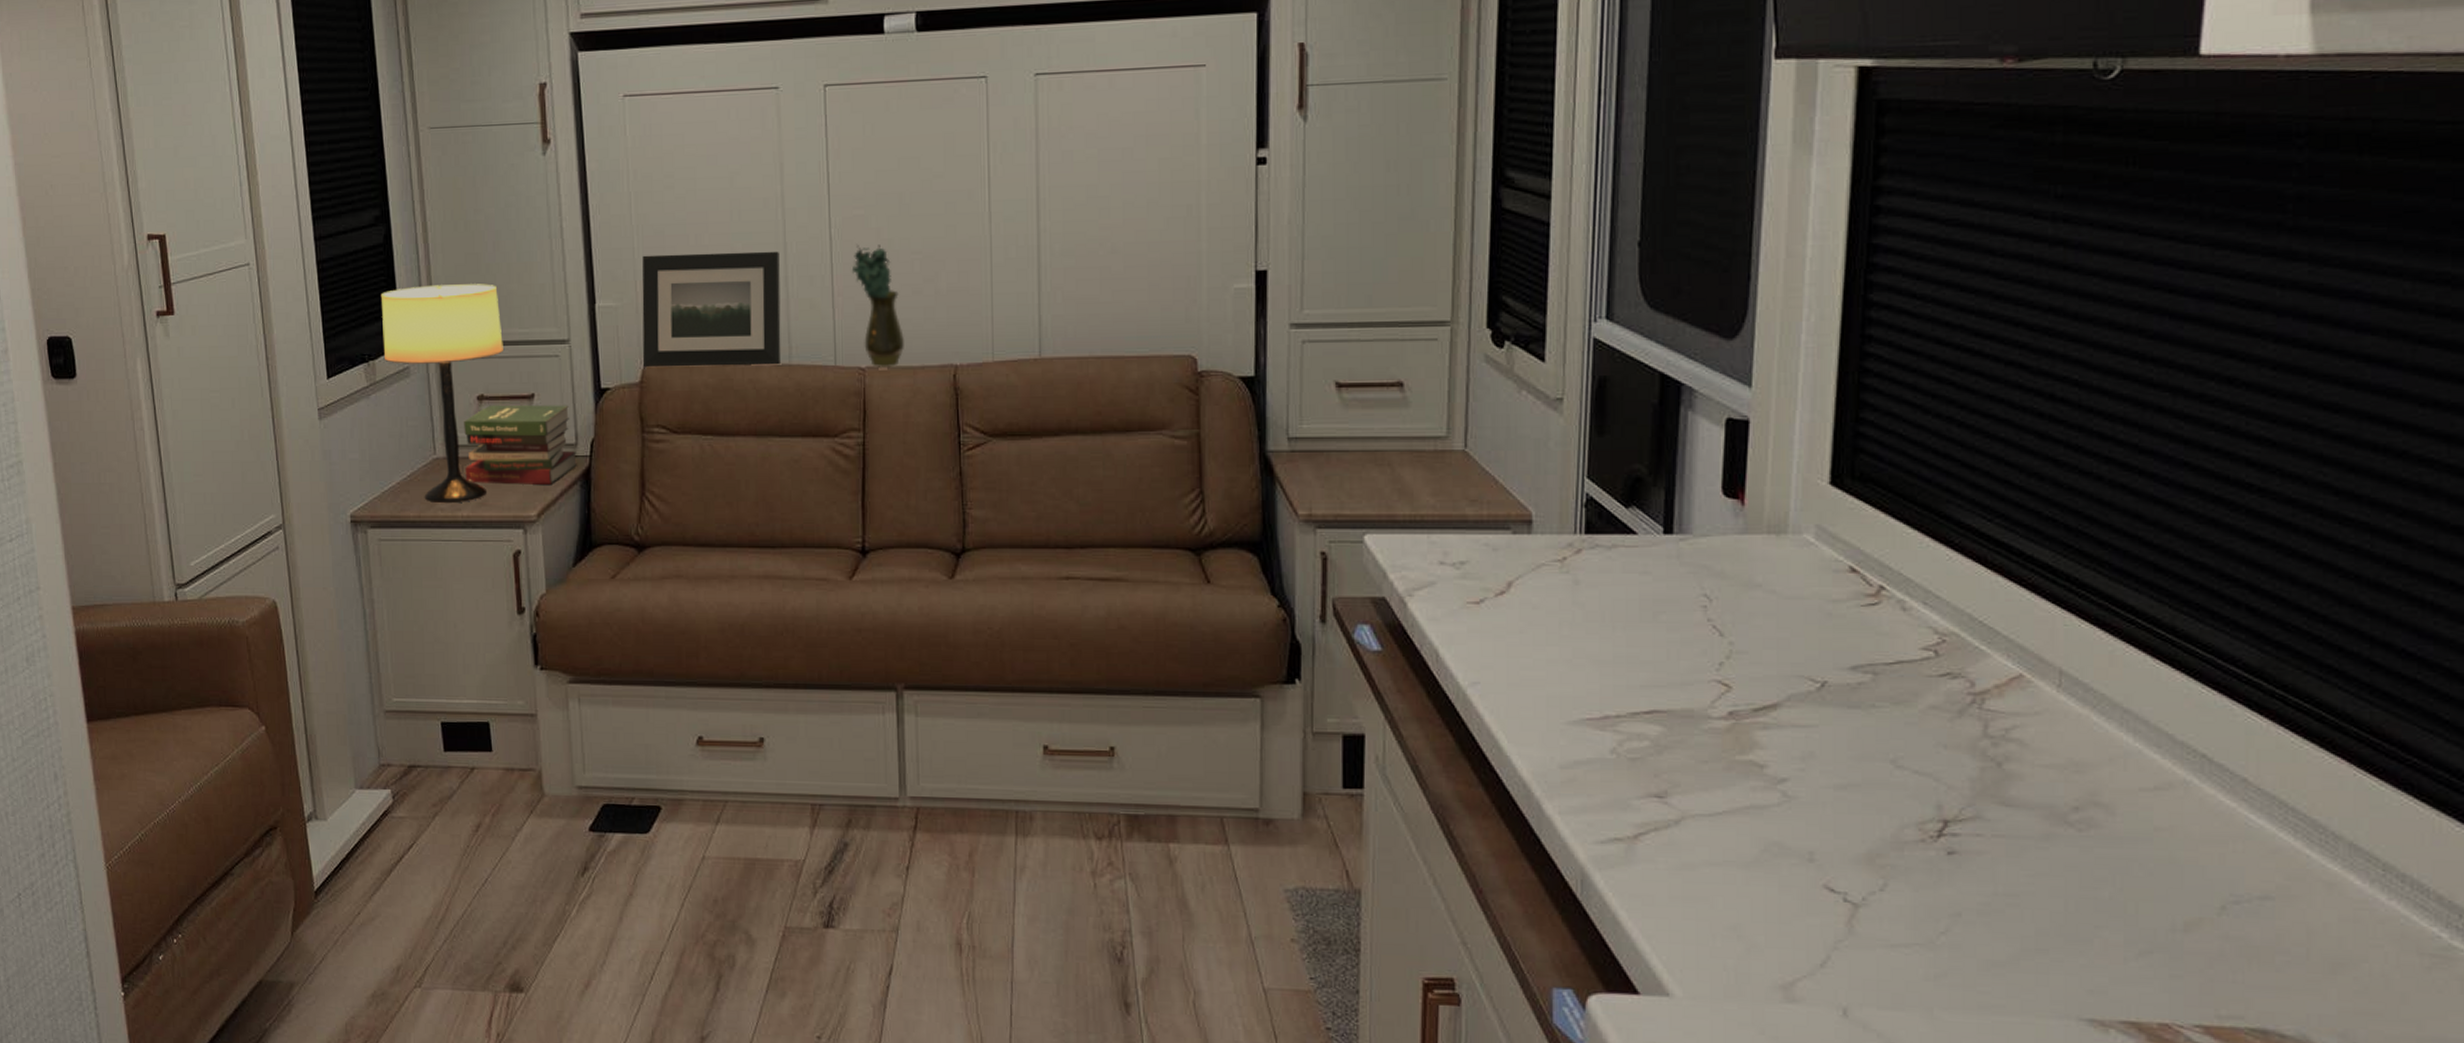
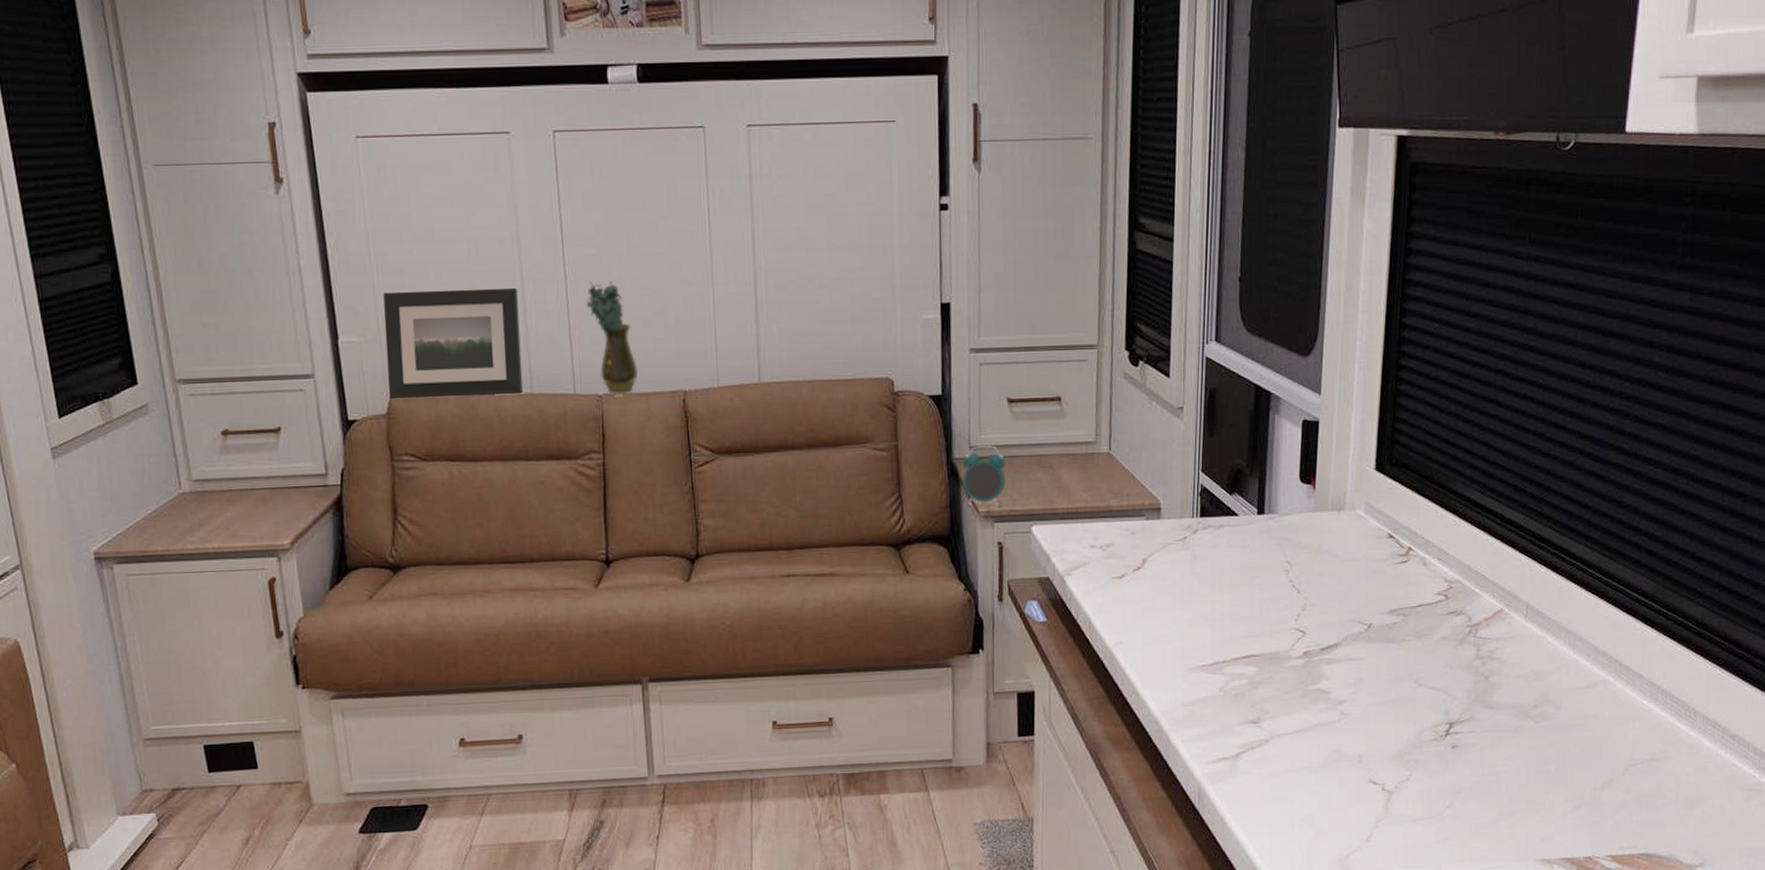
table lamp: present [380,284,505,504] -> none [111,321,247,537]
books: present [464,404,577,485] -> none [209,437,328,516]
alarm clock: none [1278,437,1332,511] -> present [963,445,1006,507]

